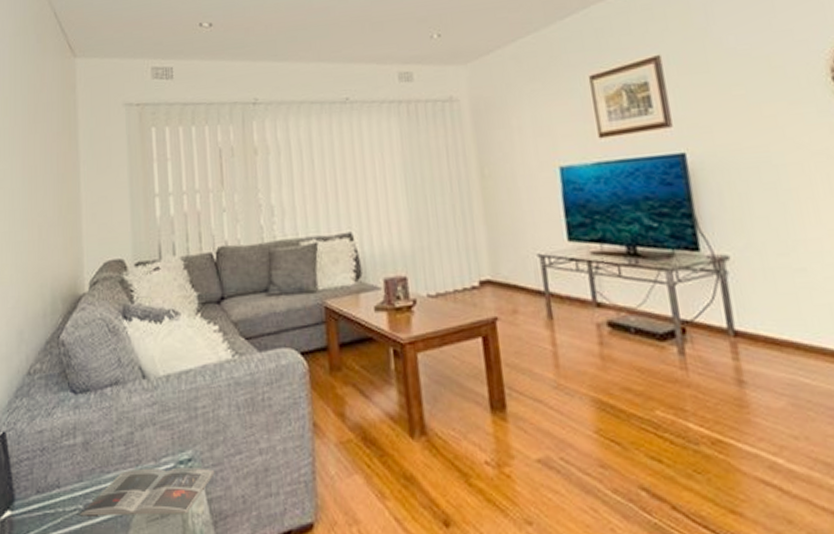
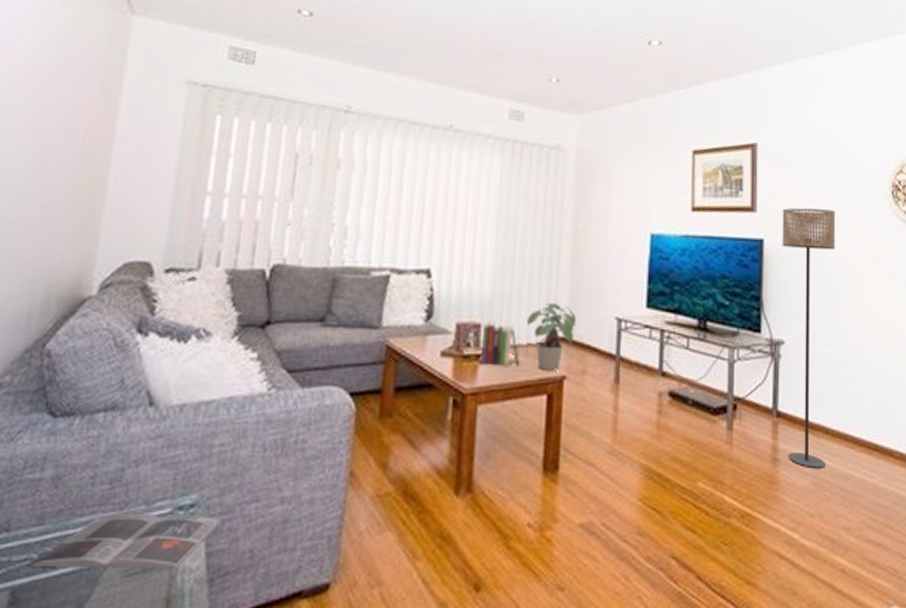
books: none [408,273,449,316] -> present [479,320,519,366]
potted plant: none [449,249,499,314] -> present [526,303,577,370]
floor lamp: none [701,109,803,388] -> present [782,207,836,468]

